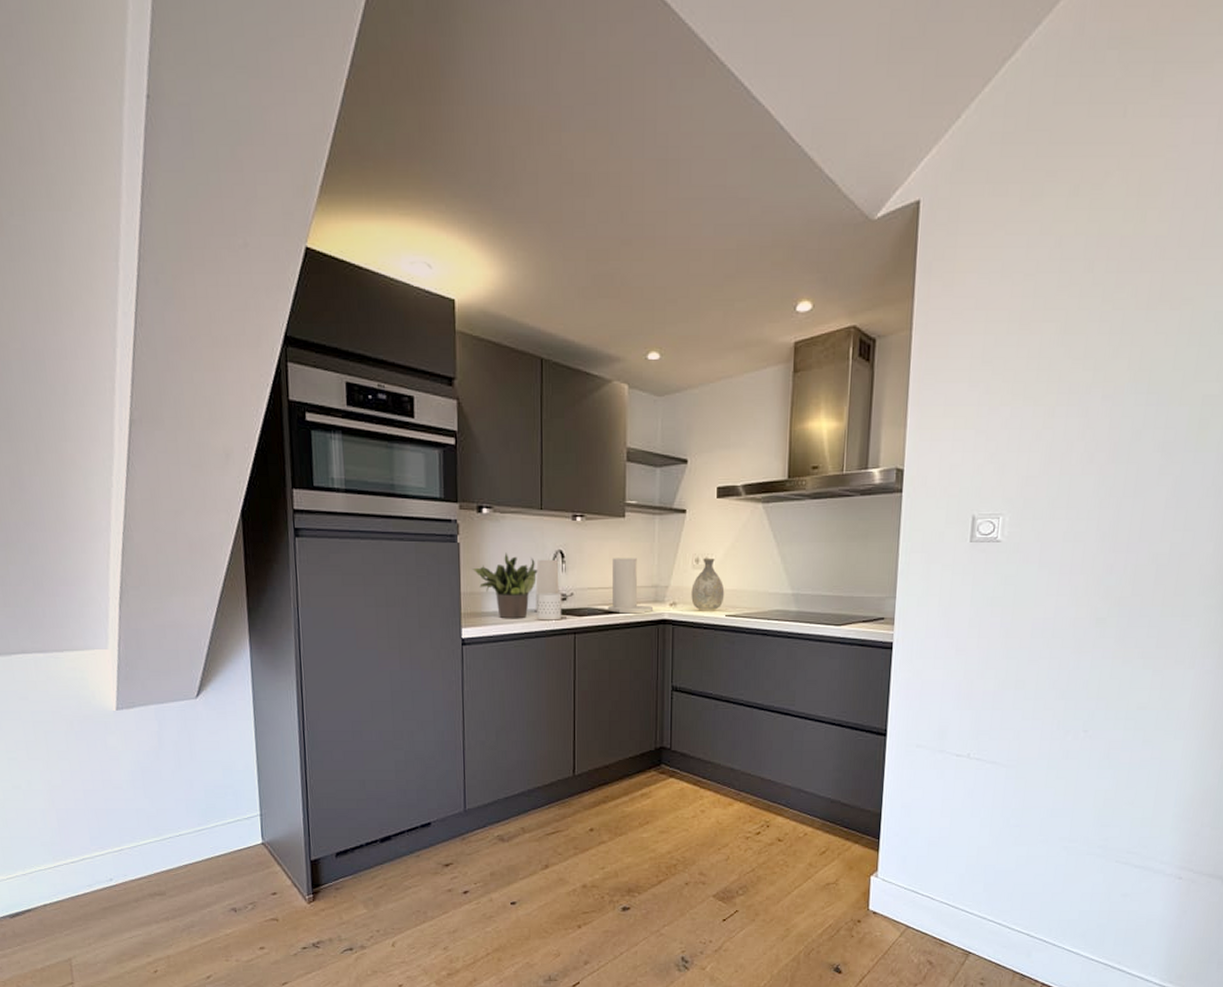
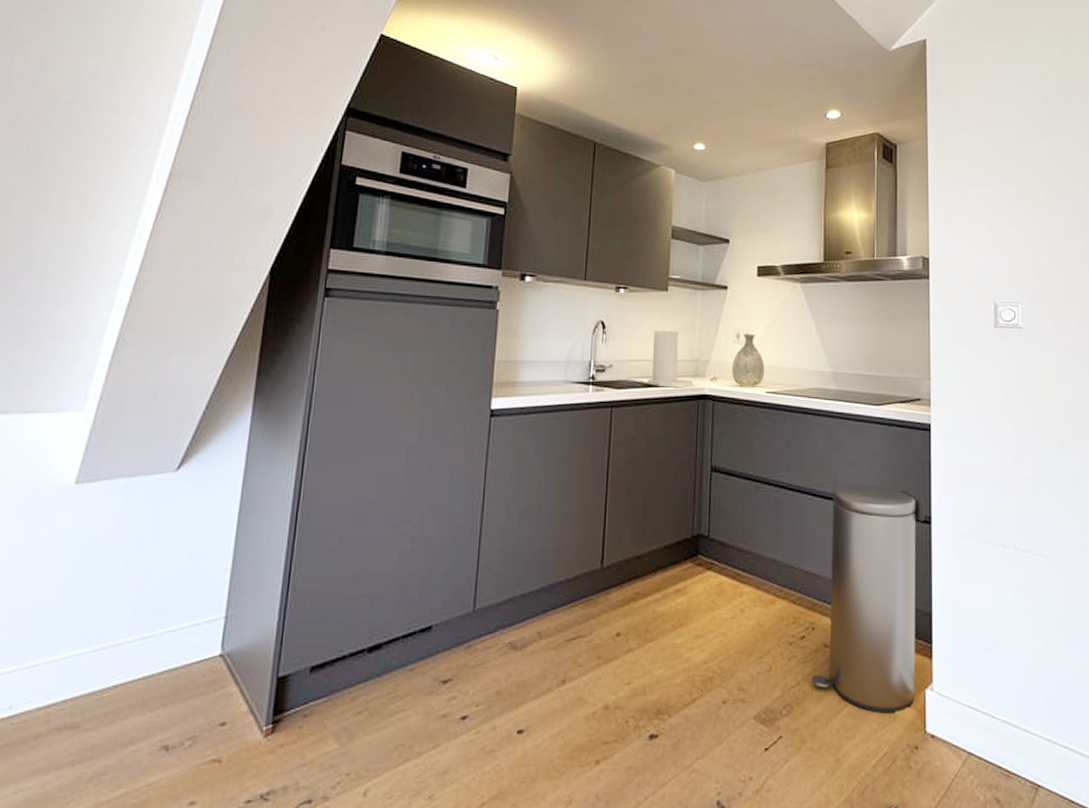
potted plant: present [472,552,538,619] -> none [509,321,577,390]
canister: present [535,559,559,610] -> none [572,329,599,381]
mug: present [535,593,562,621] -> none [572,363,601,393]
pedal bin: none [766,700,881,894] -> present [812,484,924,713]

